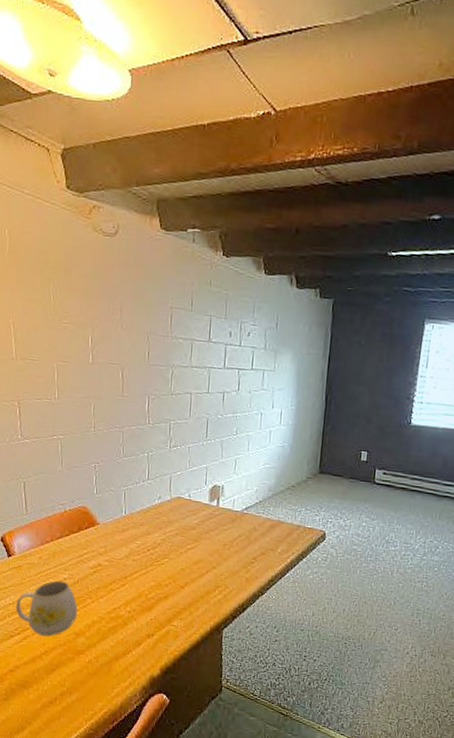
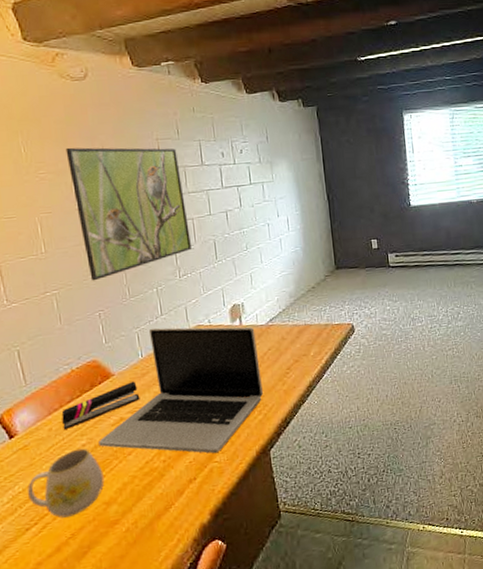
stapler: none [51,534,118,562] -> present [61,381,140,430]
laptop: none [78,489,230,618] -> present [98,326,263,454]
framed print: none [88,302,188,434] -> present [65,147,191,281]

